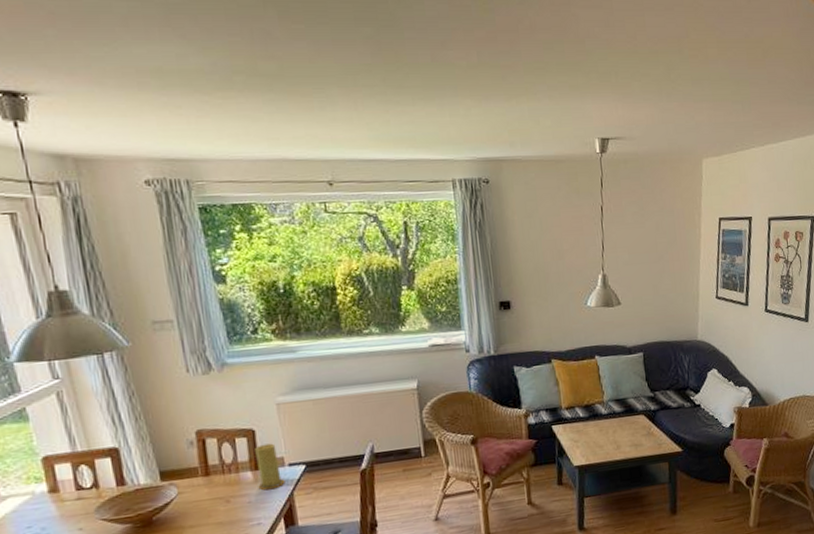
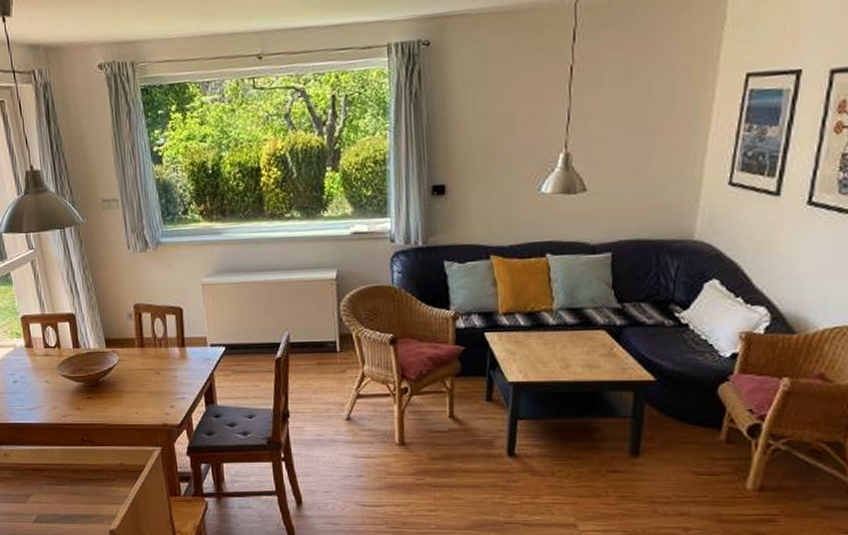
candle: present [255,443,285,490] -> none [182,322,207,367]

